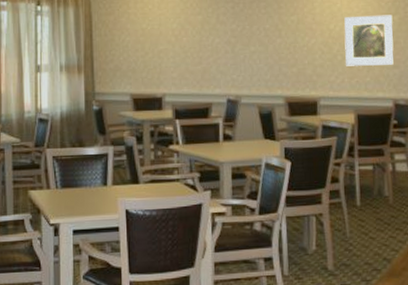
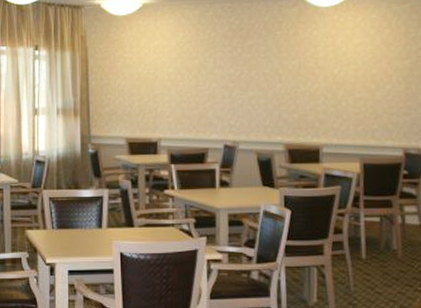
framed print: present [344,15,395,66] -> none [349,59,405,113]

